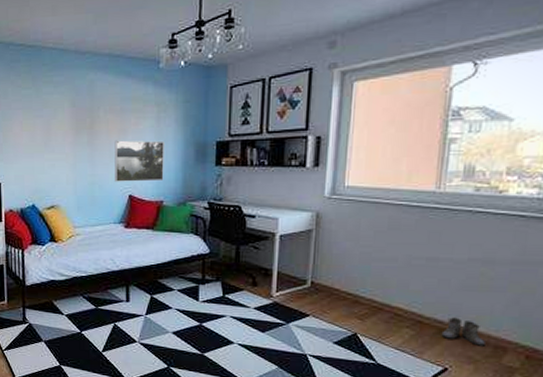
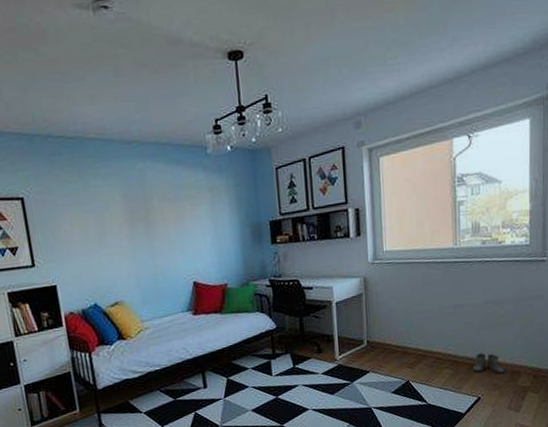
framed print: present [115,140,164,182] -> none [172,225,225,270]

